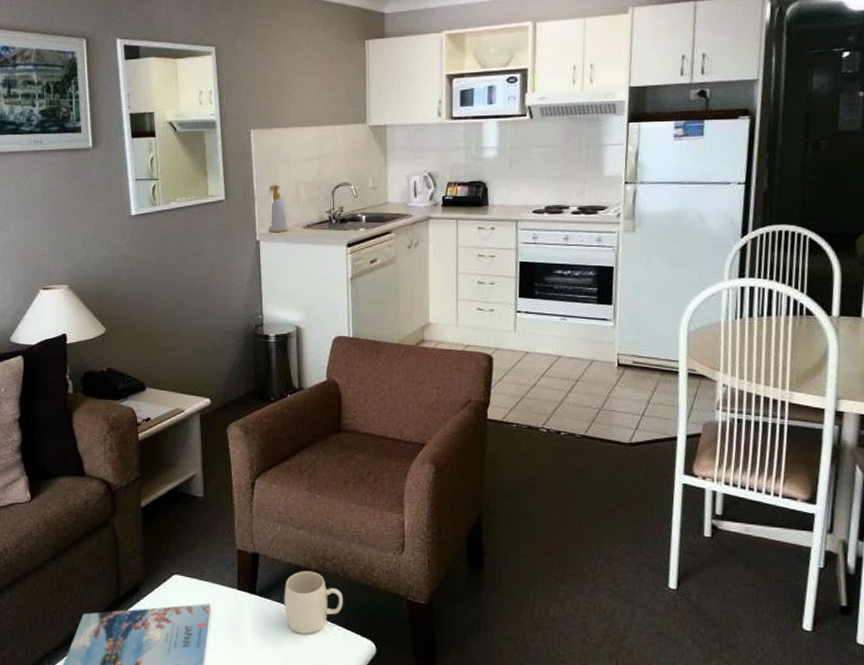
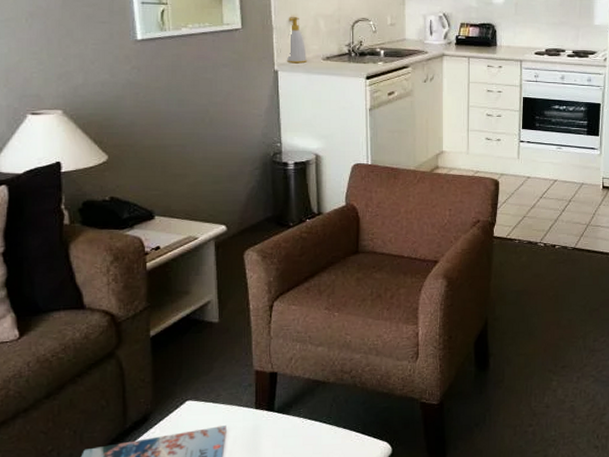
mug: present [284,571,344,634] -> none [302,384,361,444]

